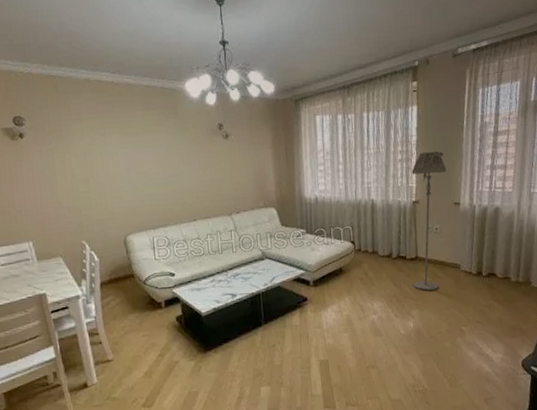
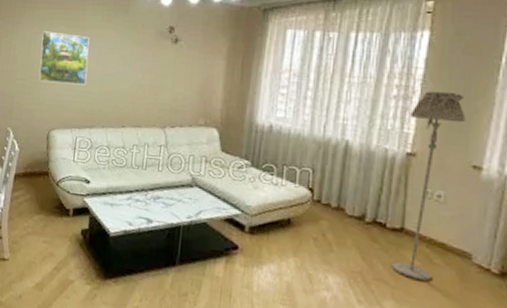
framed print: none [95,141,151,192] -> present [38,31,90,85]

